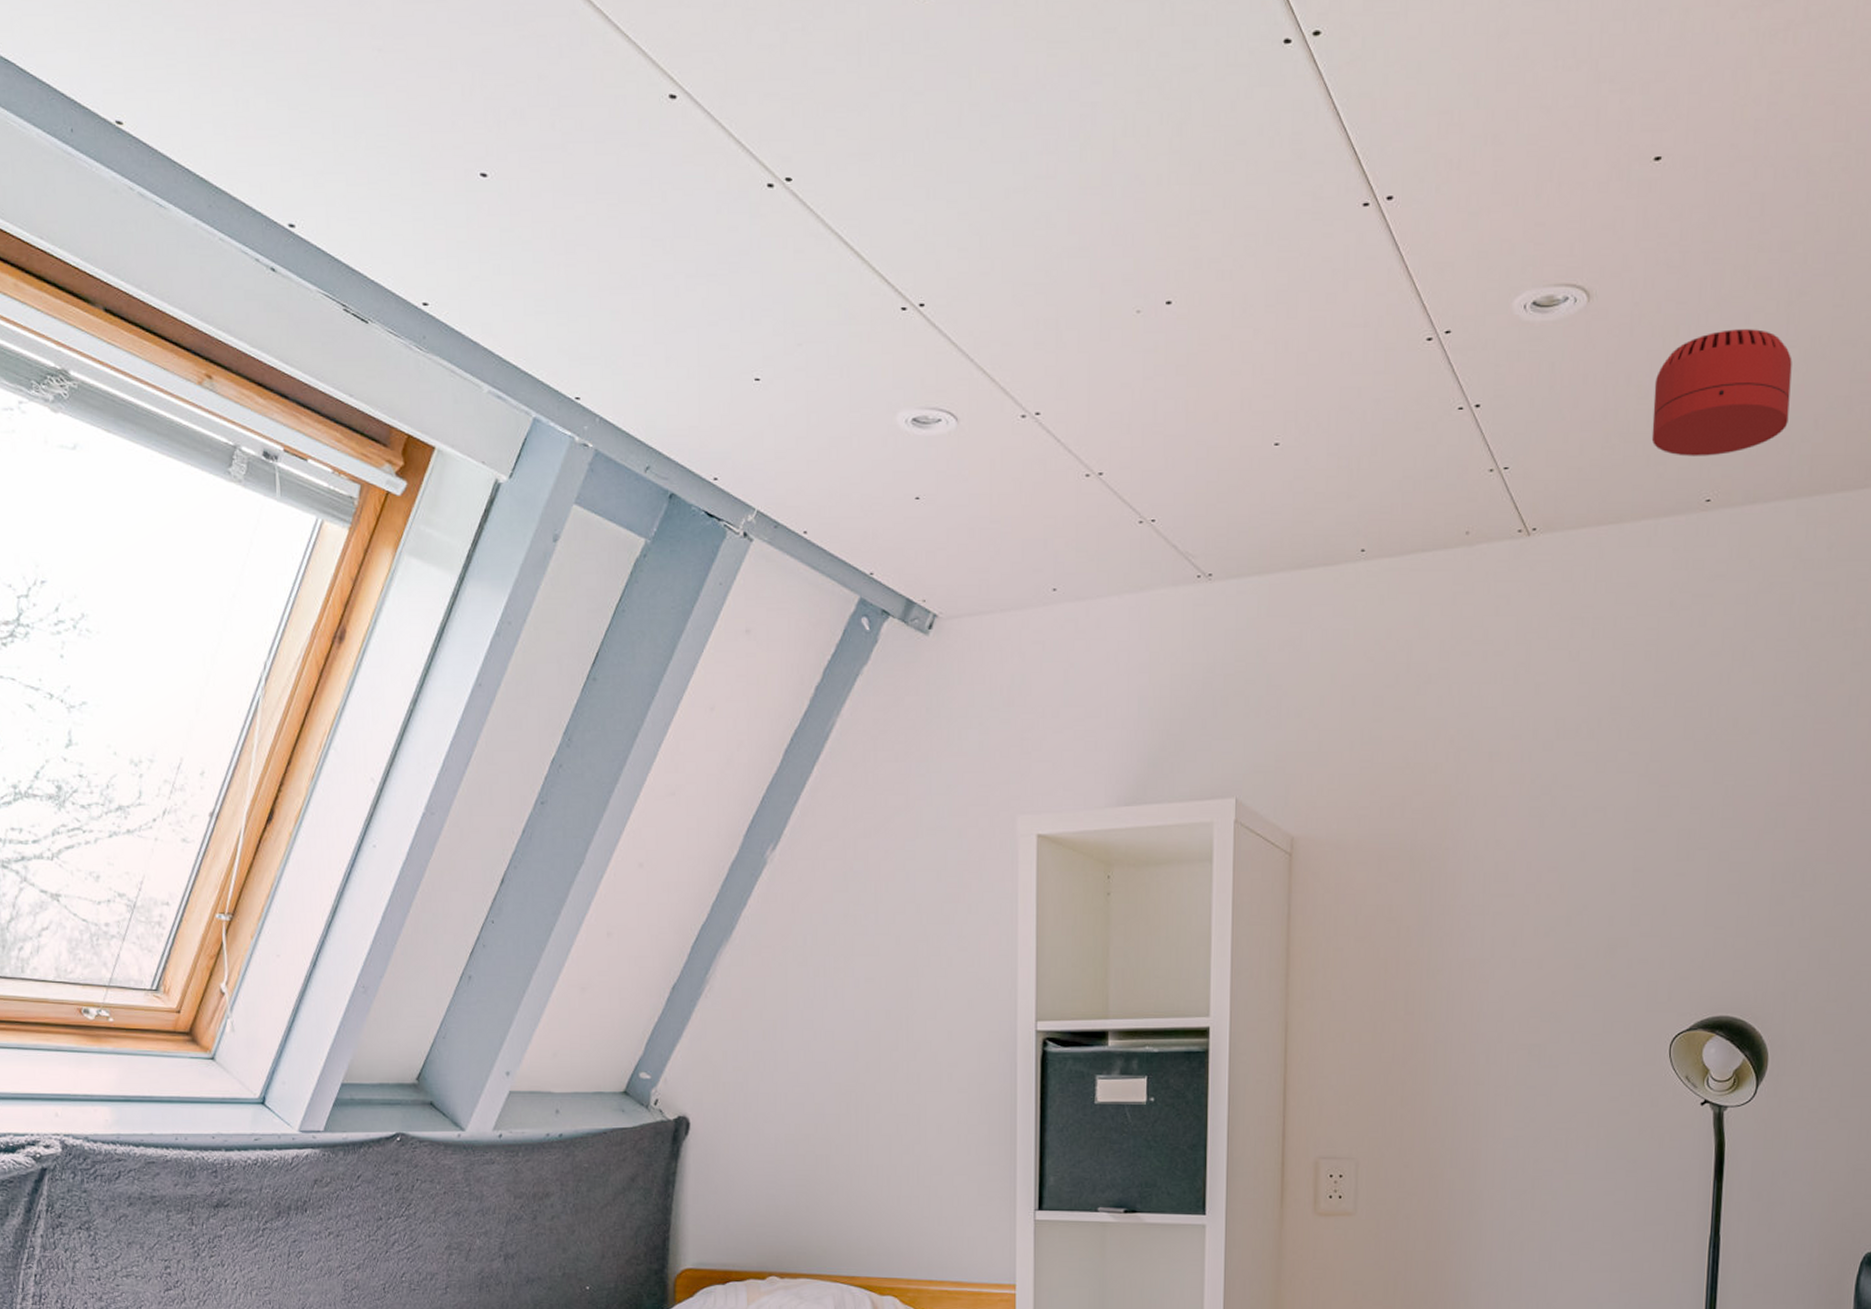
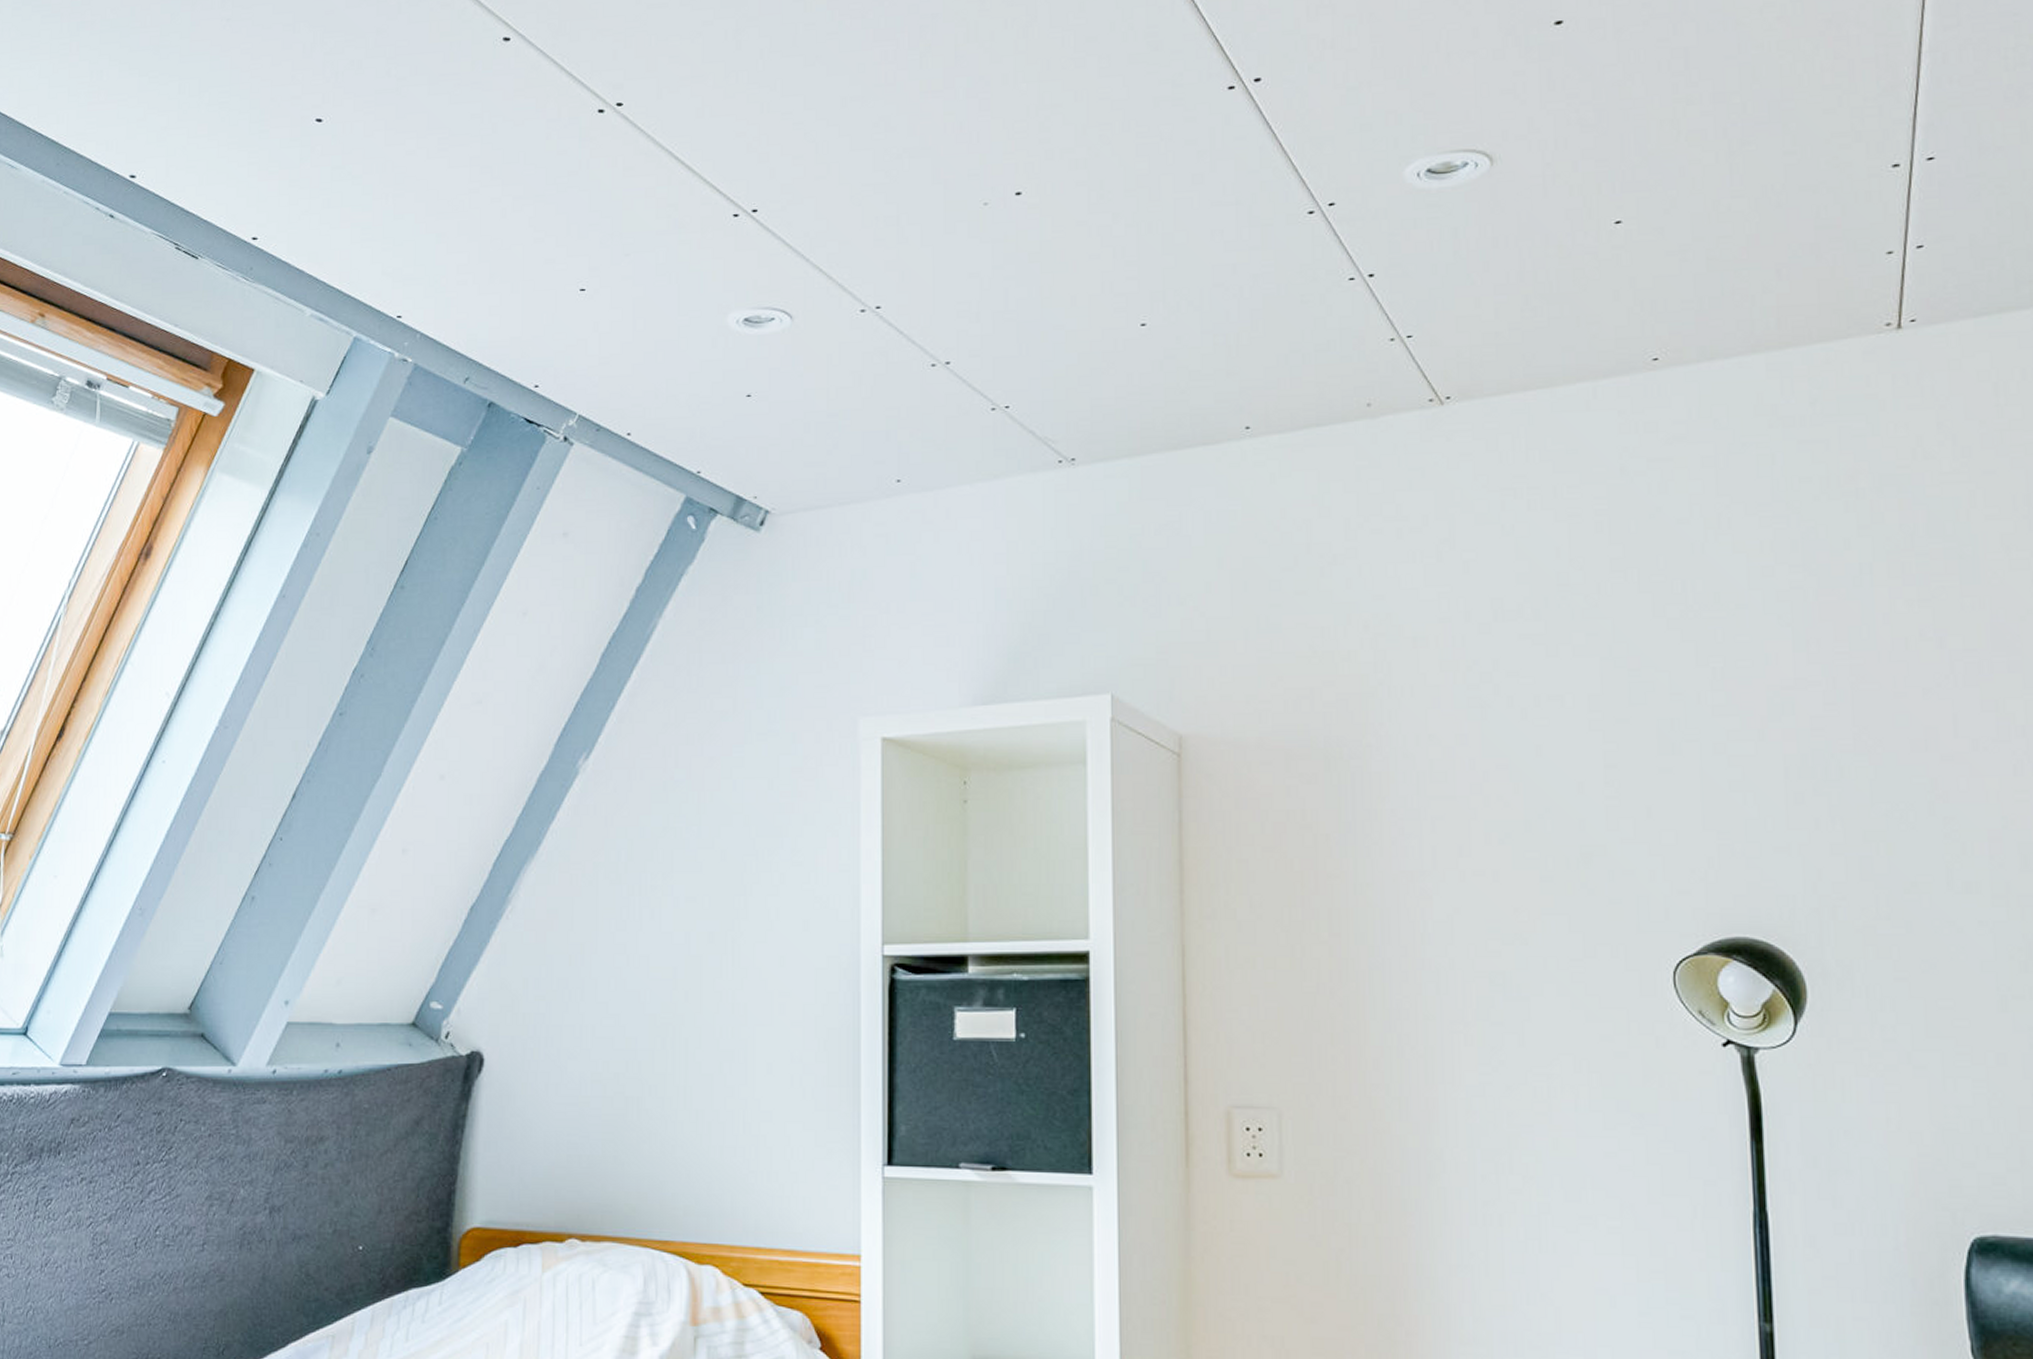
smoke detector: present [1651,329,1792,456] -> none [1578,181,1744,315]

